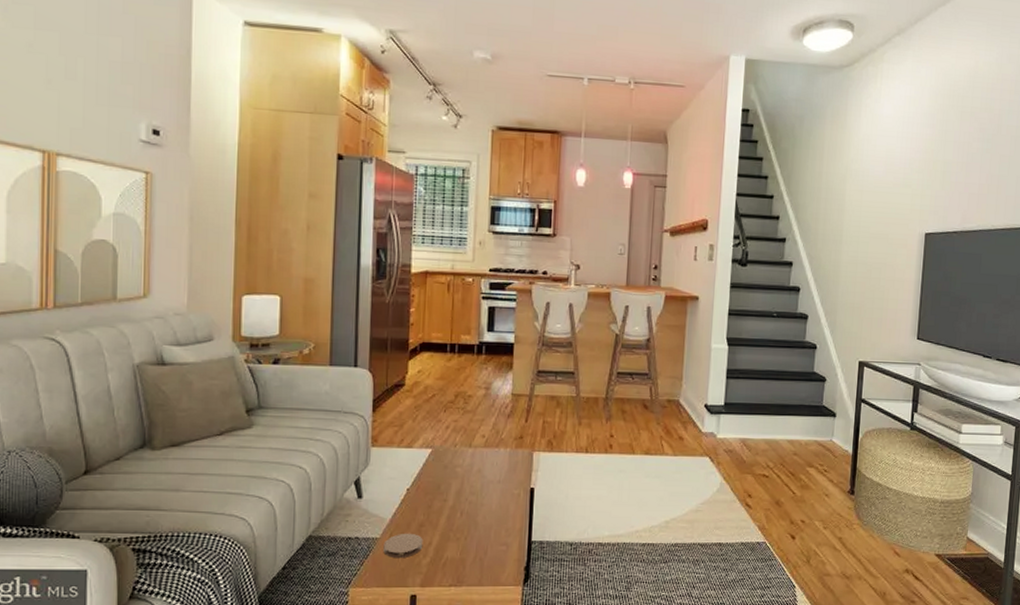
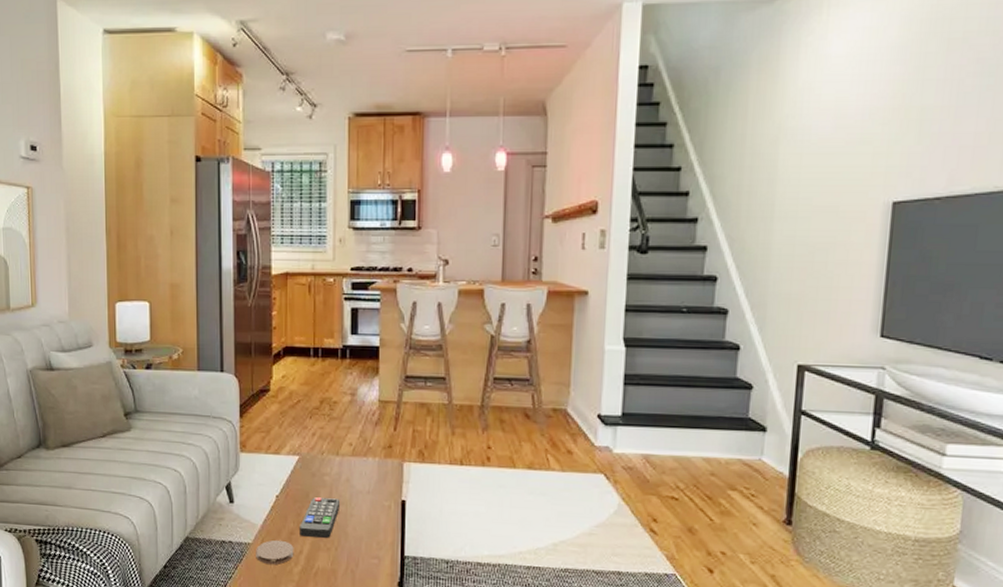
remote control: none [429,489,472,528] -> present [300,497,341,538]

